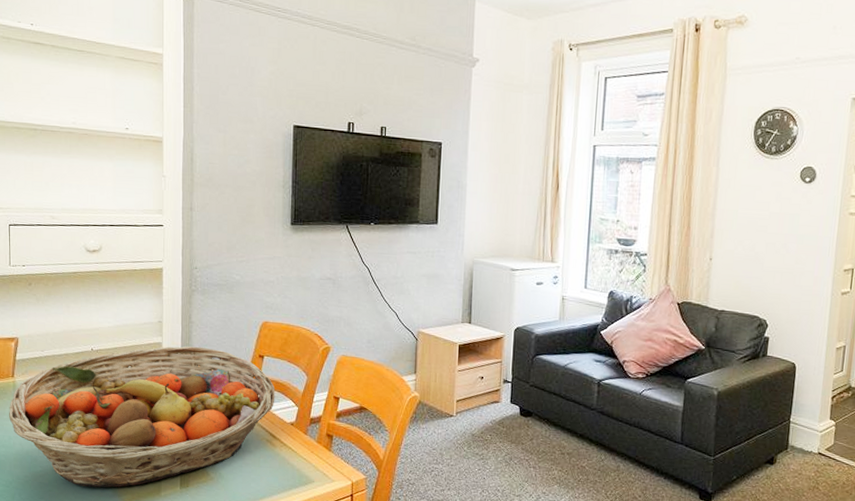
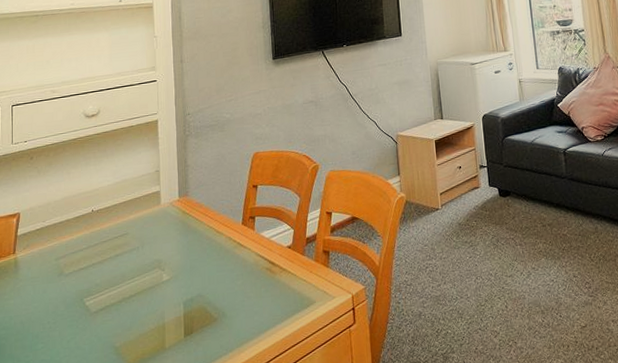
fruit basket: present [9,346,275,488] -> none [10,187,271,356]

